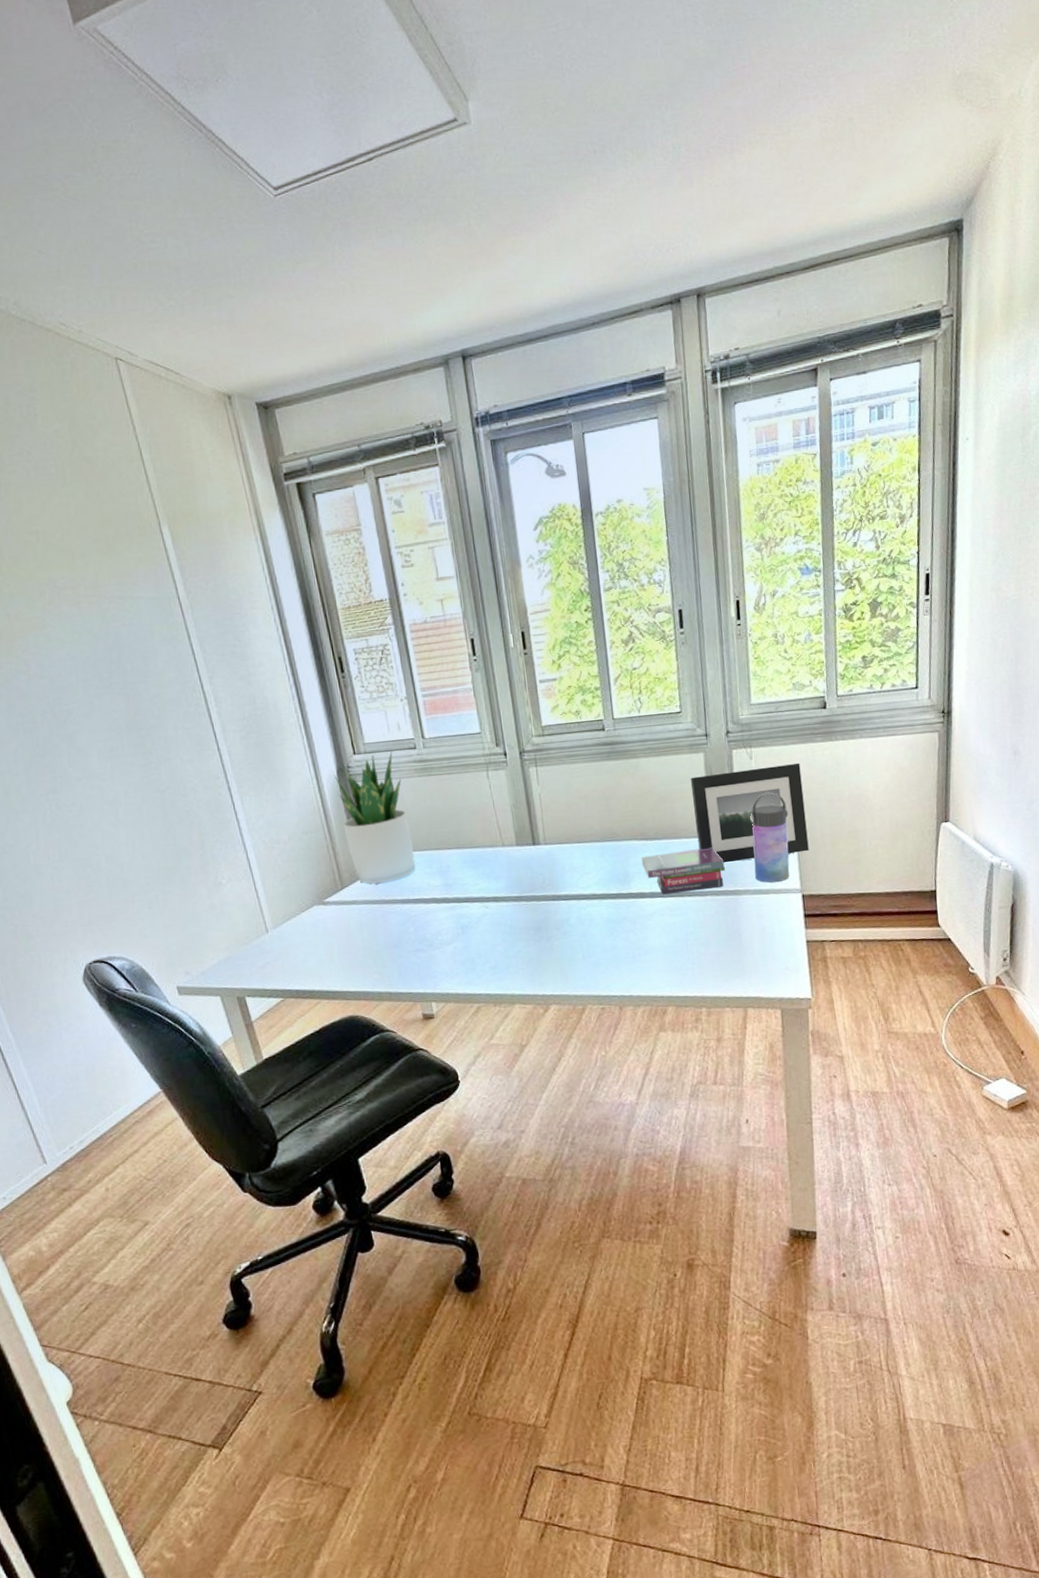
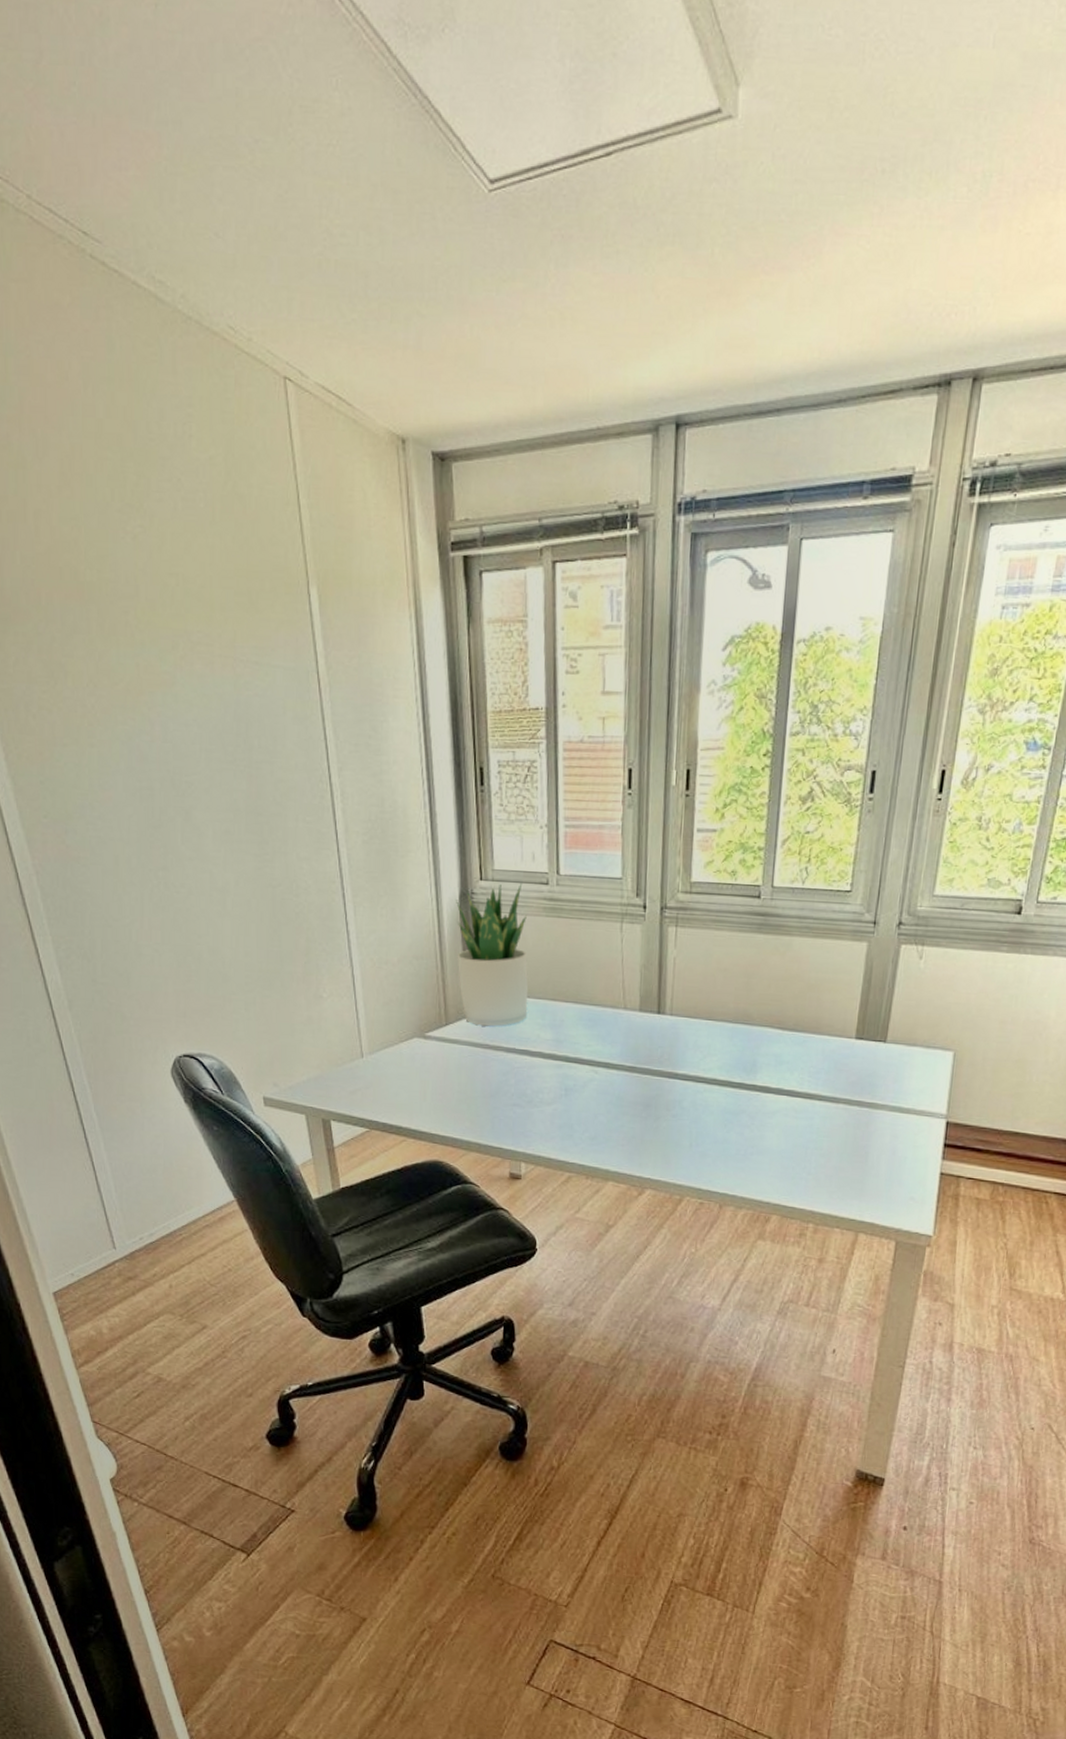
books: present [642,847,725,895] -> none [774,1047,866,1097]
picture frame: present [690,762,809,863] -> none [840,968,976,1075]
water bottle: present [750,792,790,883] -> none [898,1000,951,1102]

